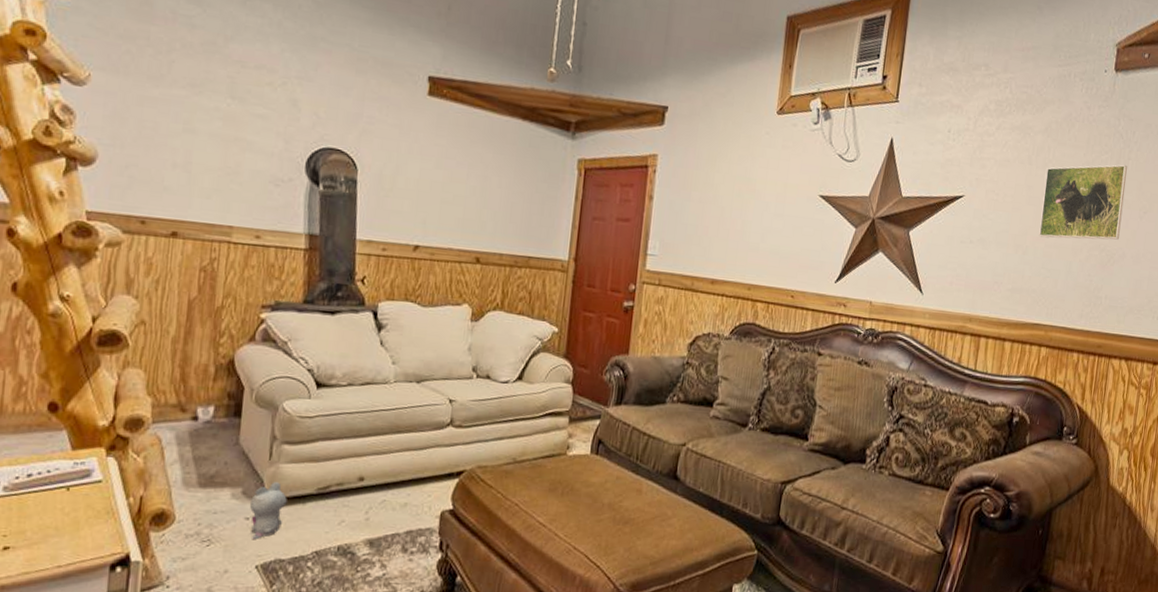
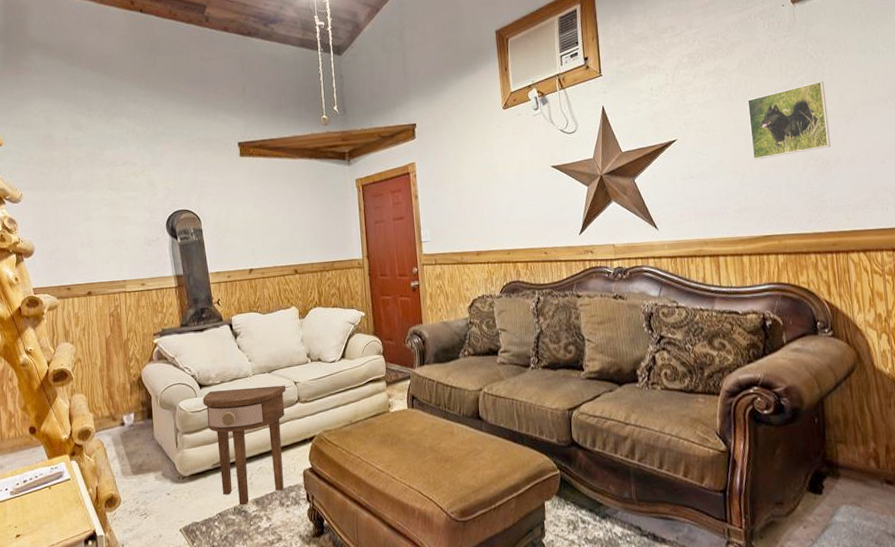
plush toy: present [250,482,287,539] -> none [169,464,193,509]
side table: none [317,394,437,545] -> present [202,385,286,505]

